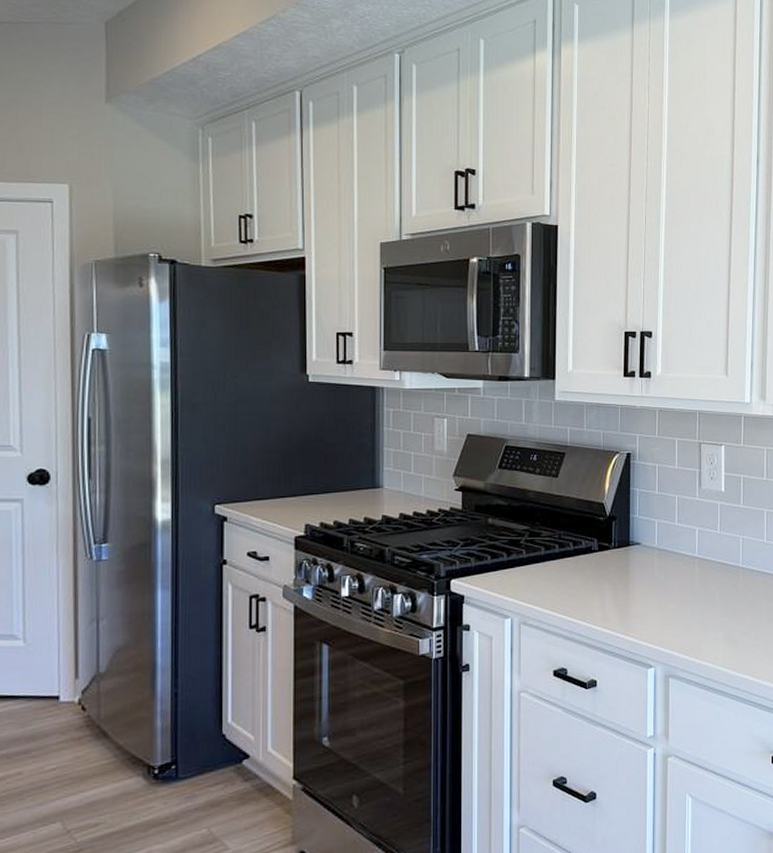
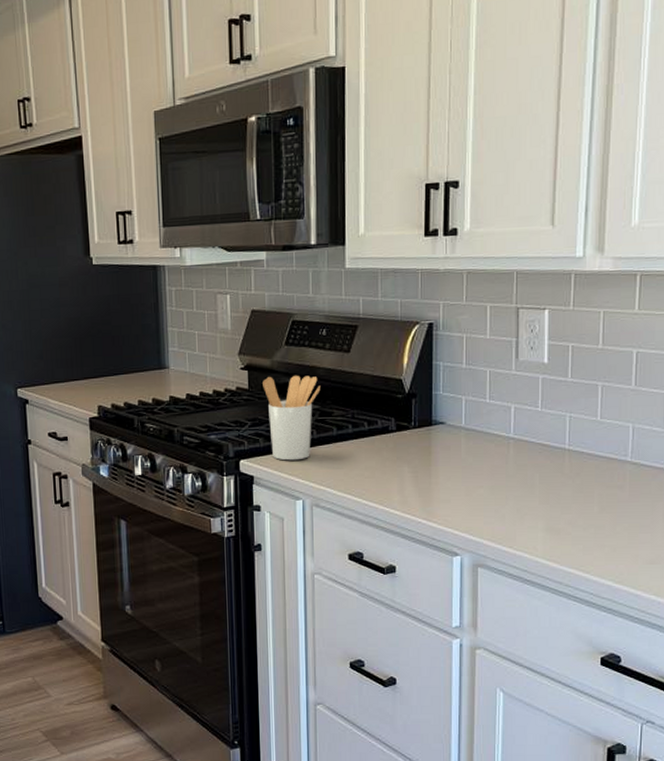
utensil holder: none [476,497,531,580] -> present [263,375,321,461]

